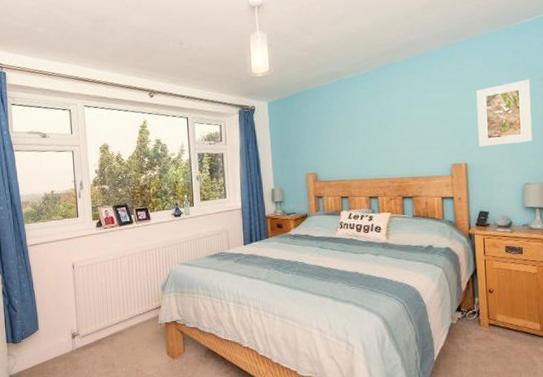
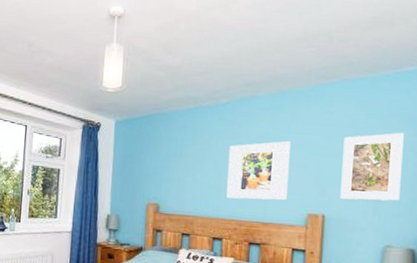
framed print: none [374,100,432,159] -> present [226,140,291,200]

